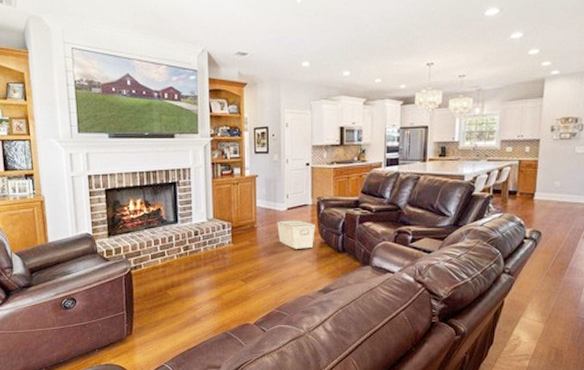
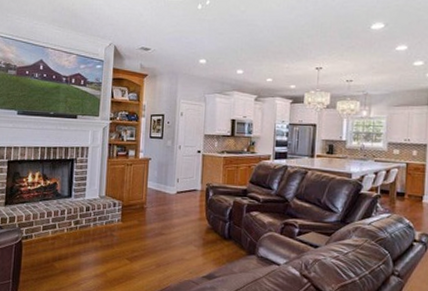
storage bin: present [277,220,315,249] -> none [166,203,203,233]

